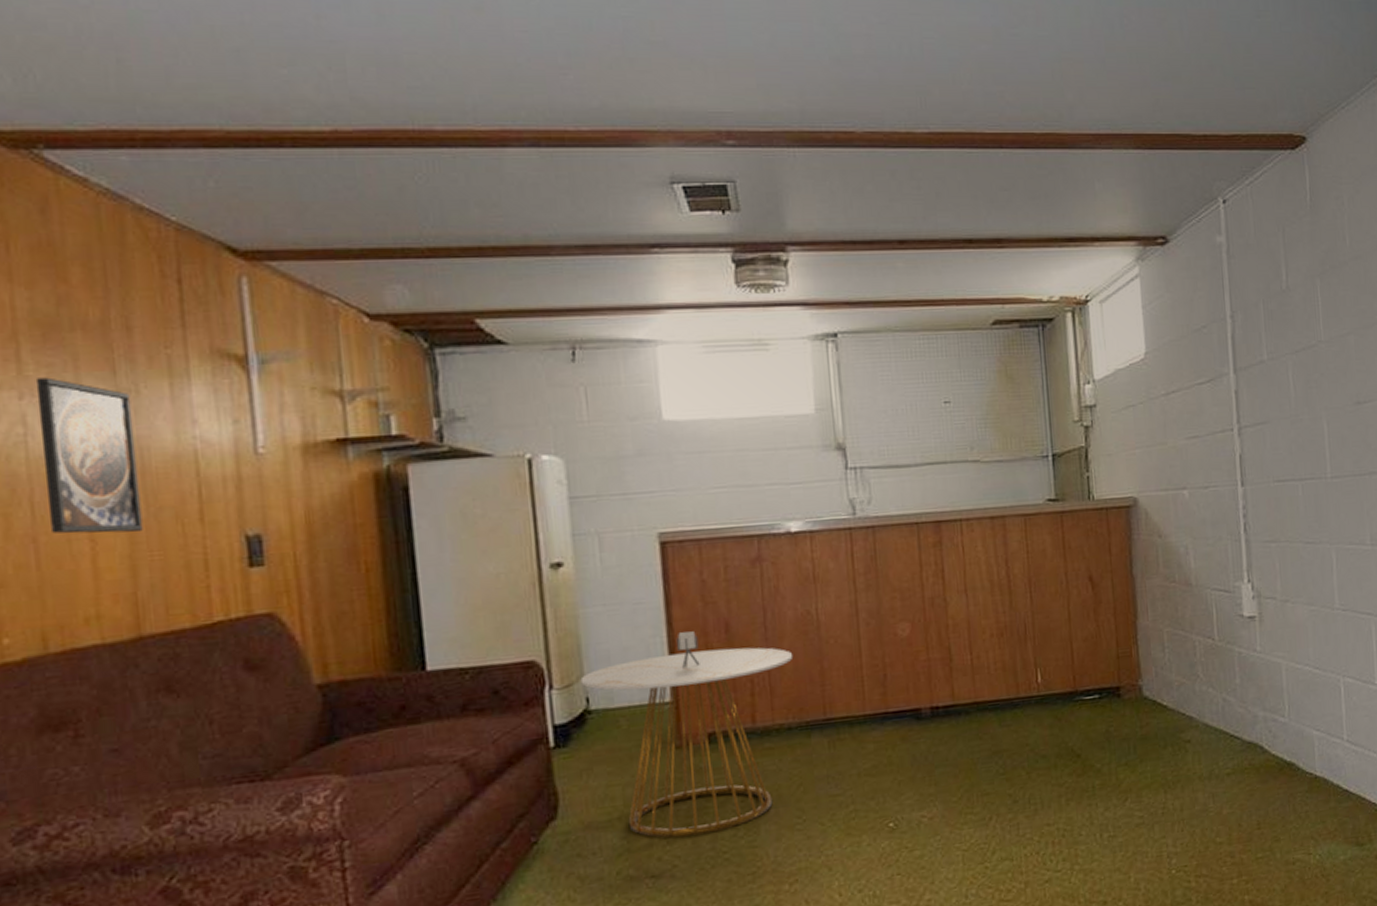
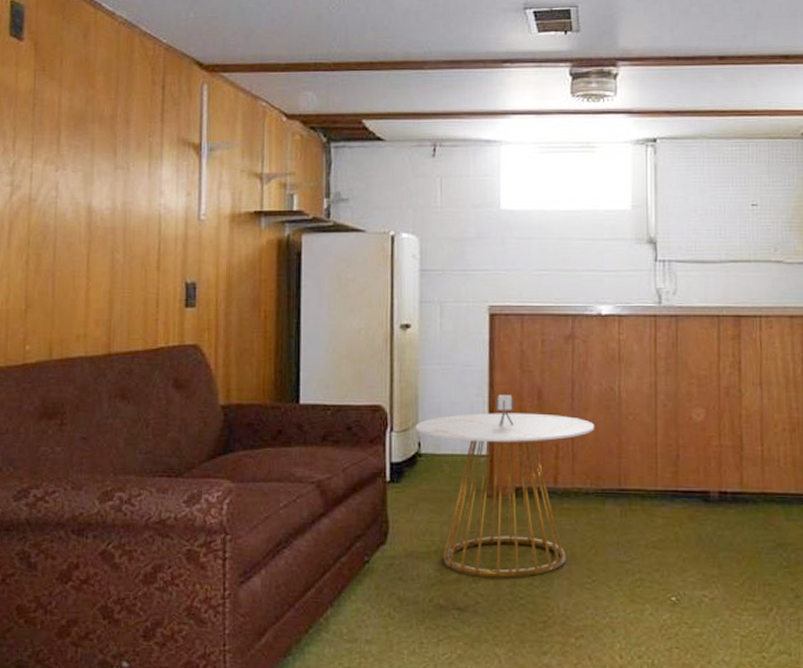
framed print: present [35,377,143,534] -> none [64,156,123,273]

